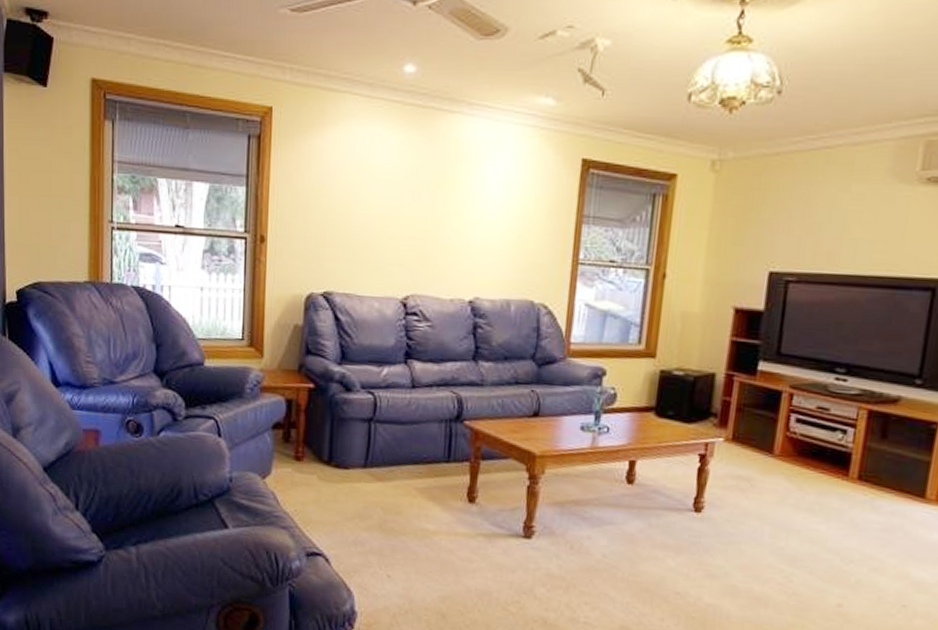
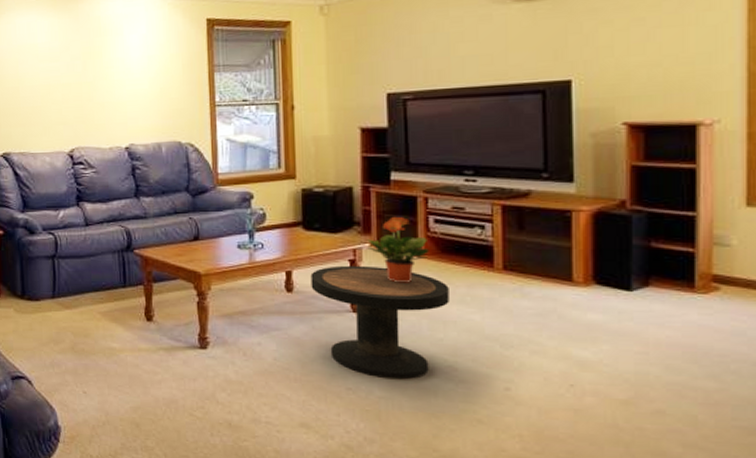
side table: none [654,459,799,588] -> present [310,265,449,380]
potted plant: none [720,410,786,485] -> present [367,216,429,283]

